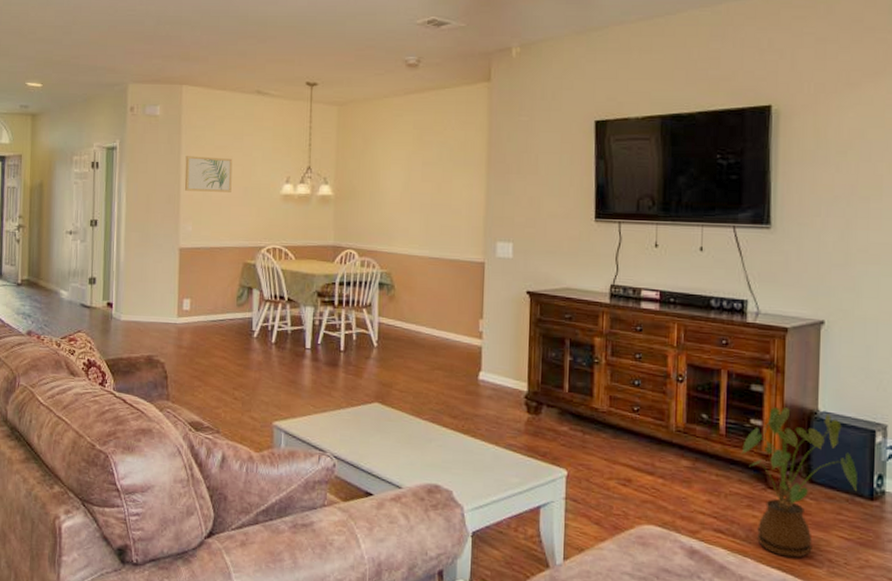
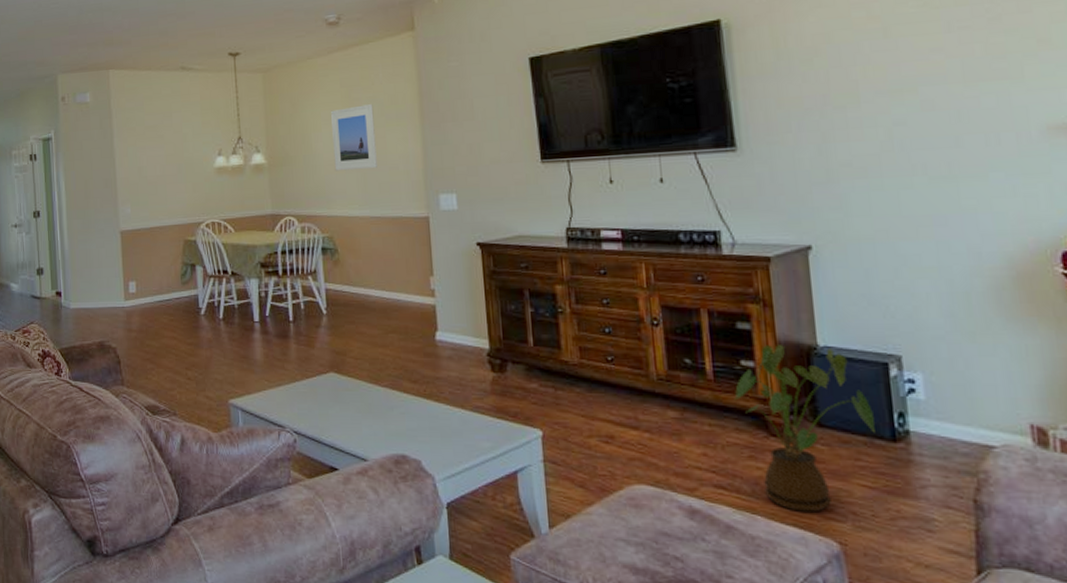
wall art: present [184,156,233,192] -> none [118,137,166,174]
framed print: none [399,148,443,212] -> present [331,104,377,171]

